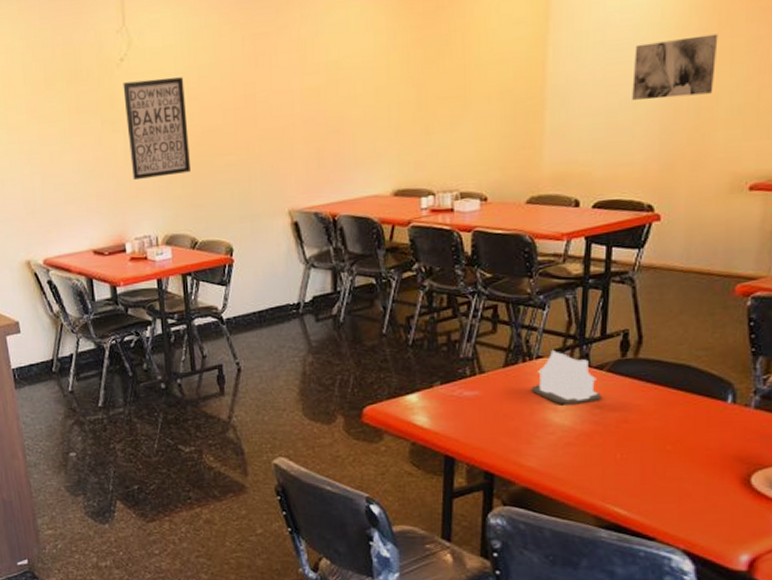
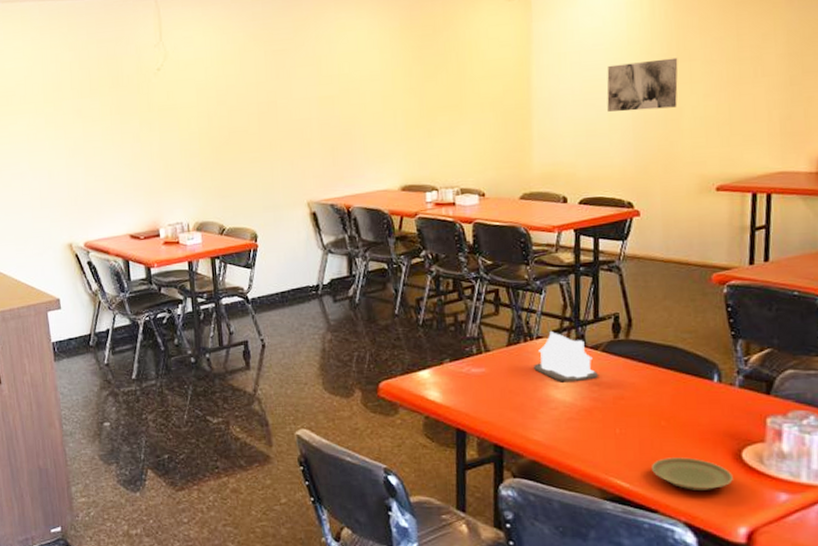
wall art: present [123,77,190,181] -> none [159,85,219,174]
plate: none [653,483,739,517] -> present [652,457,733,490]

